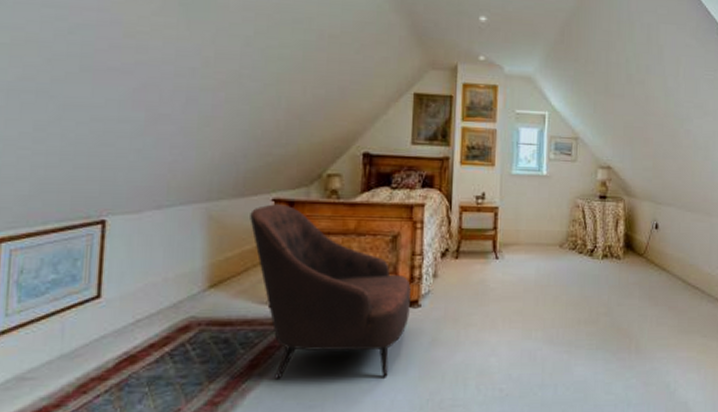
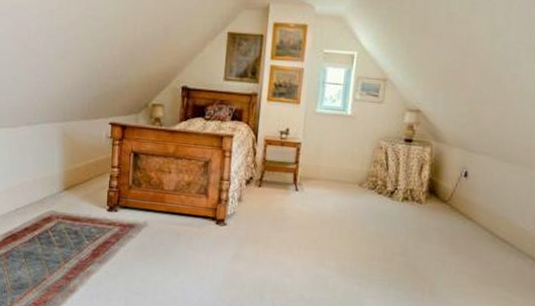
armchair: present [250,204,411,381] -> none [93,127,219,281]

